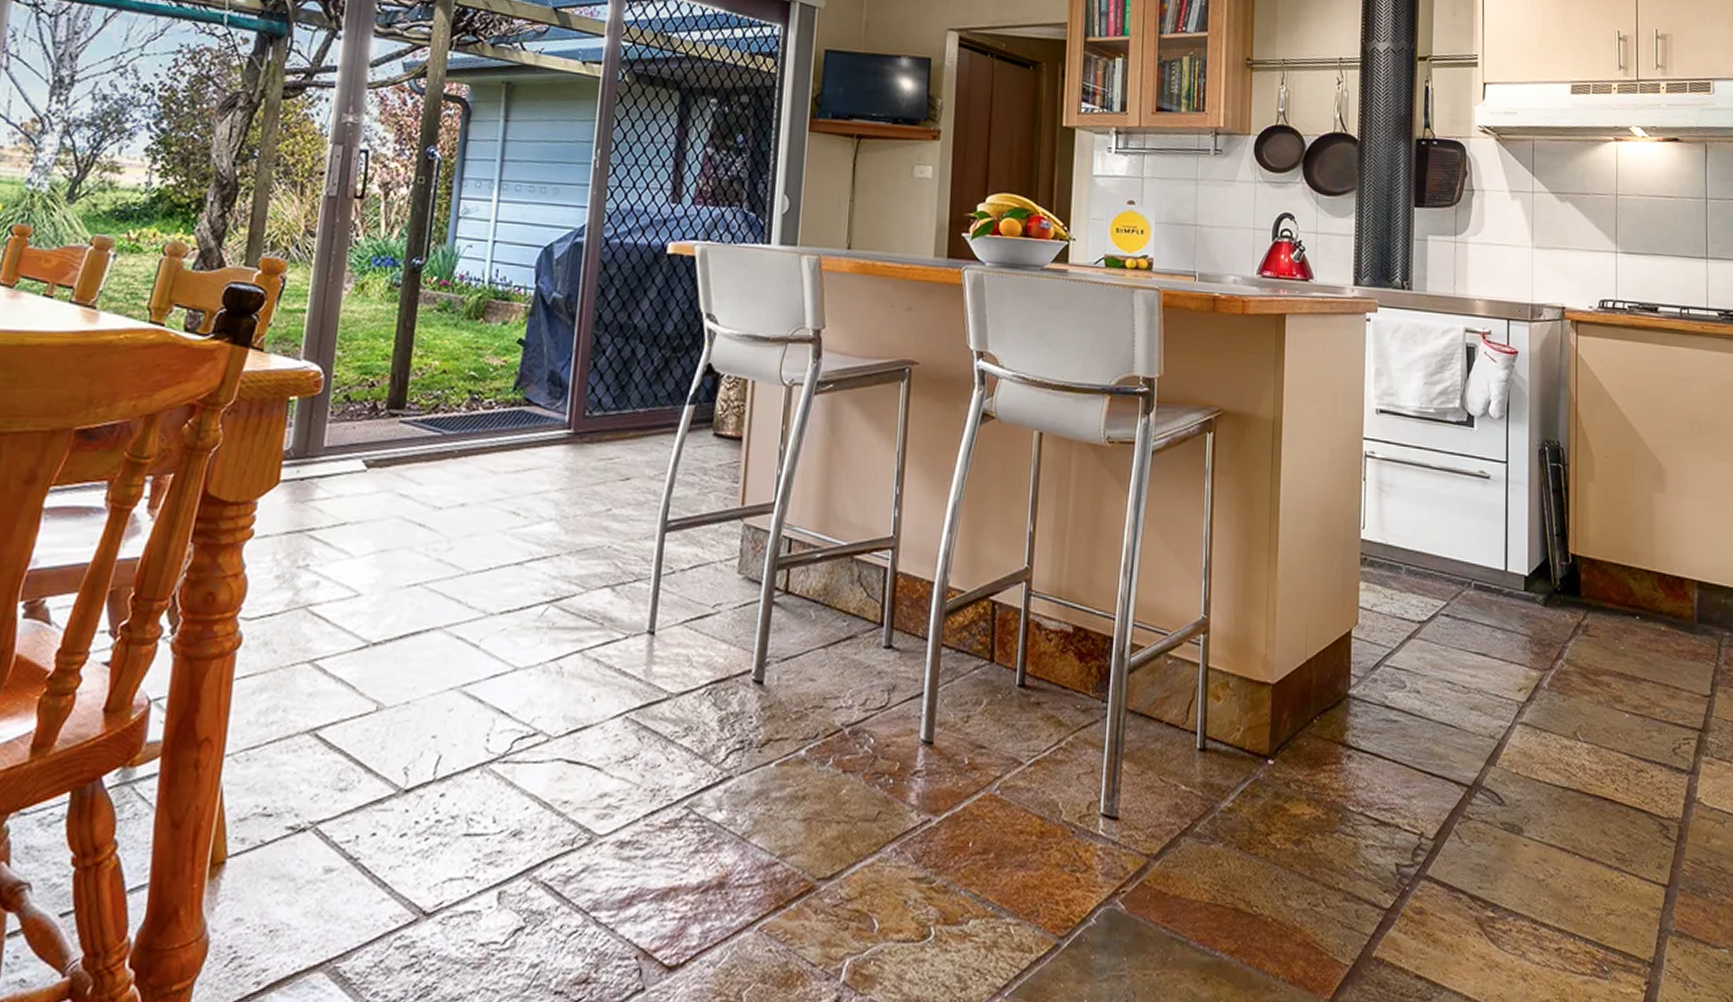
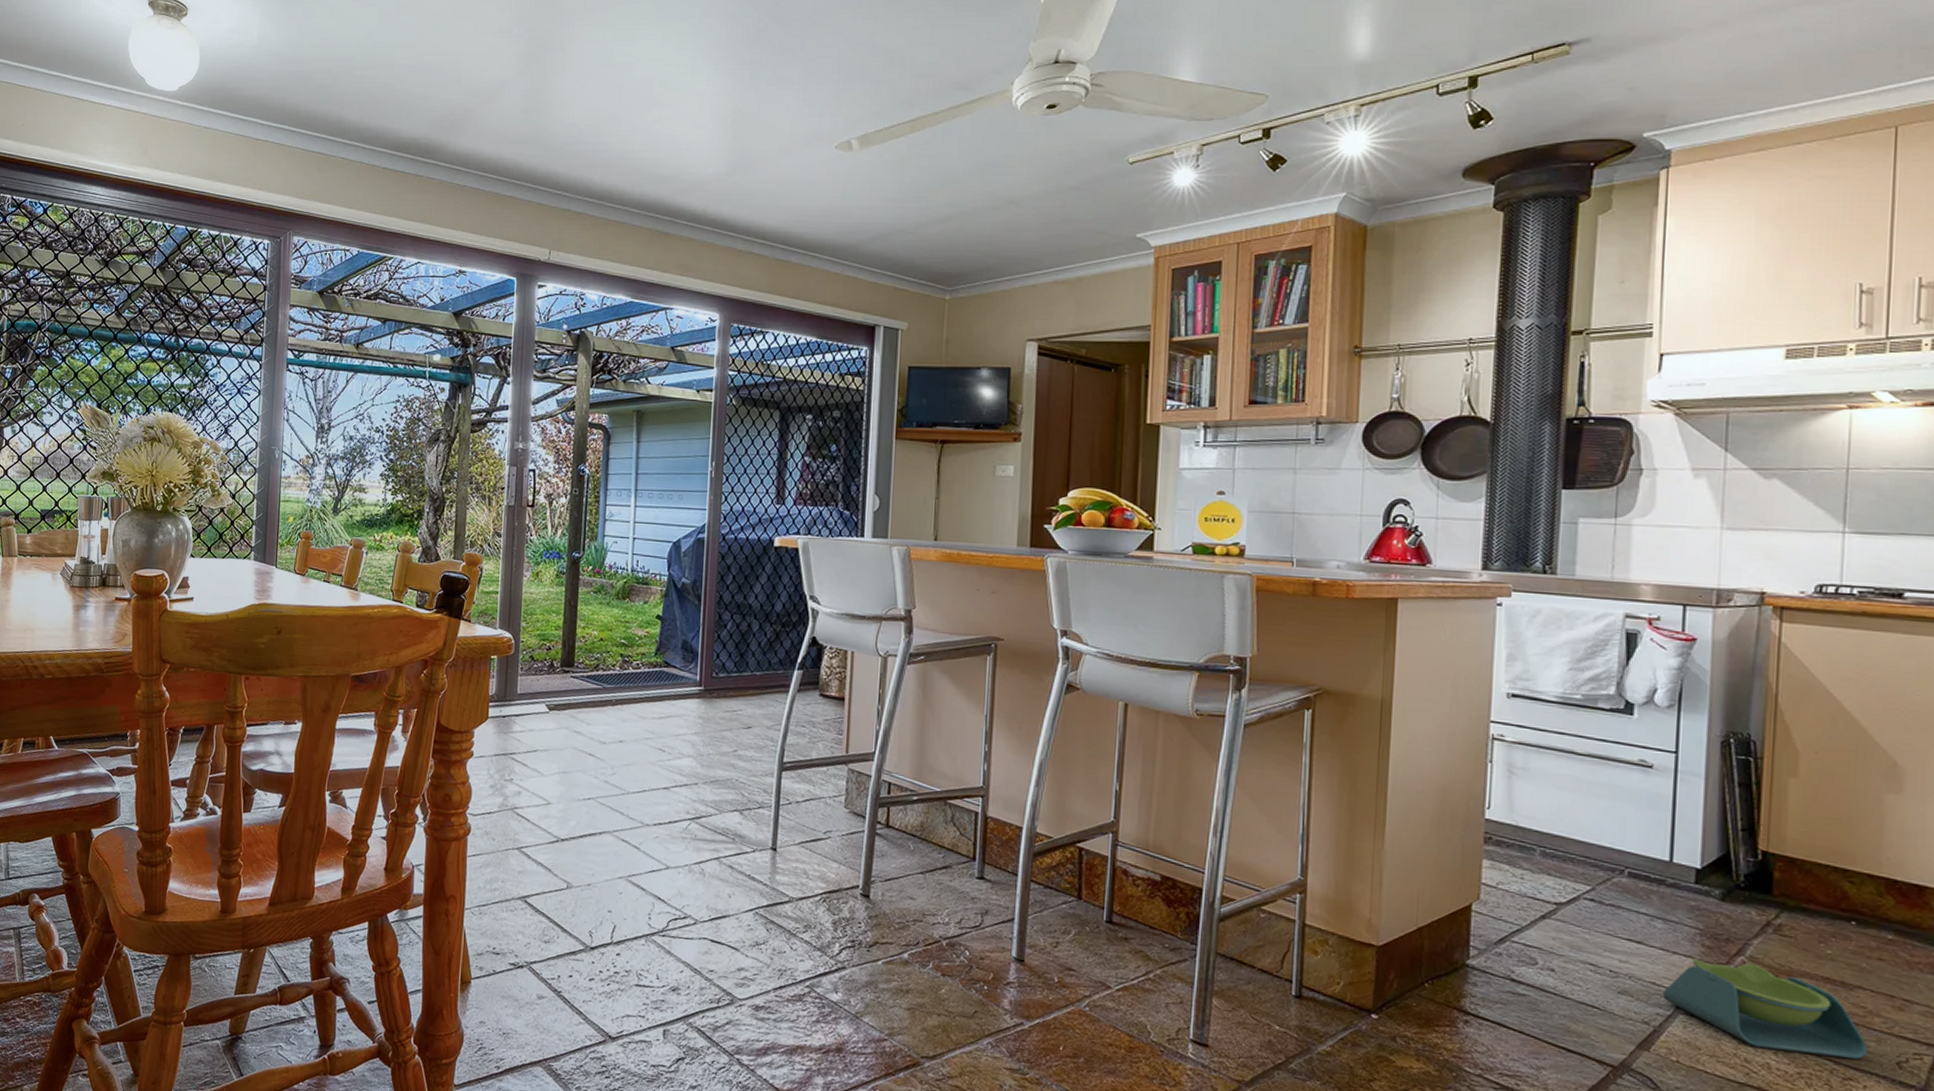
pet bowl: none [1503,666,1653,750] -> present [1662,958,1869,1059]

